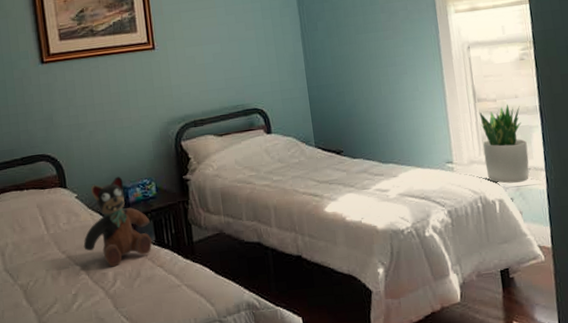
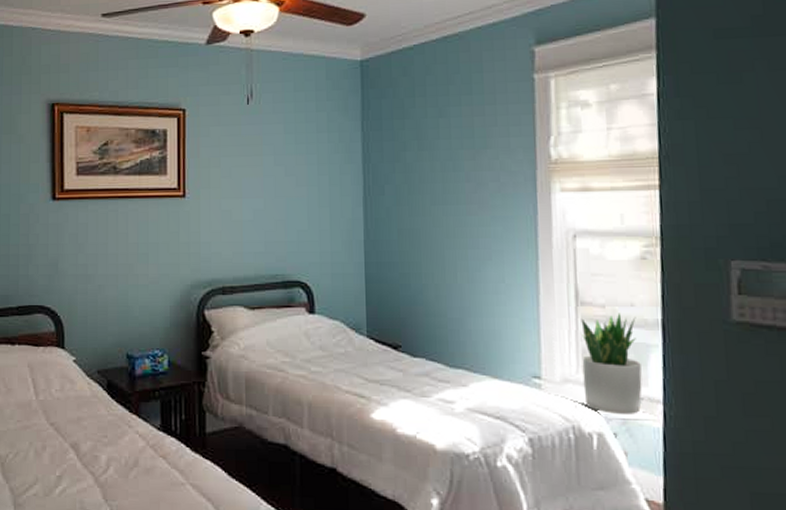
stuffed animal: present [83,176,153,267] -> none [76,343,157,450]

